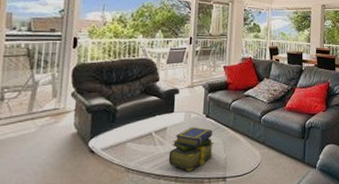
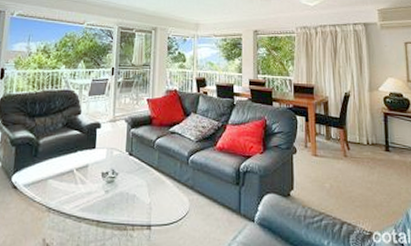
stack of books: present [168,126,215,172] -> none [89,164,138,216]

